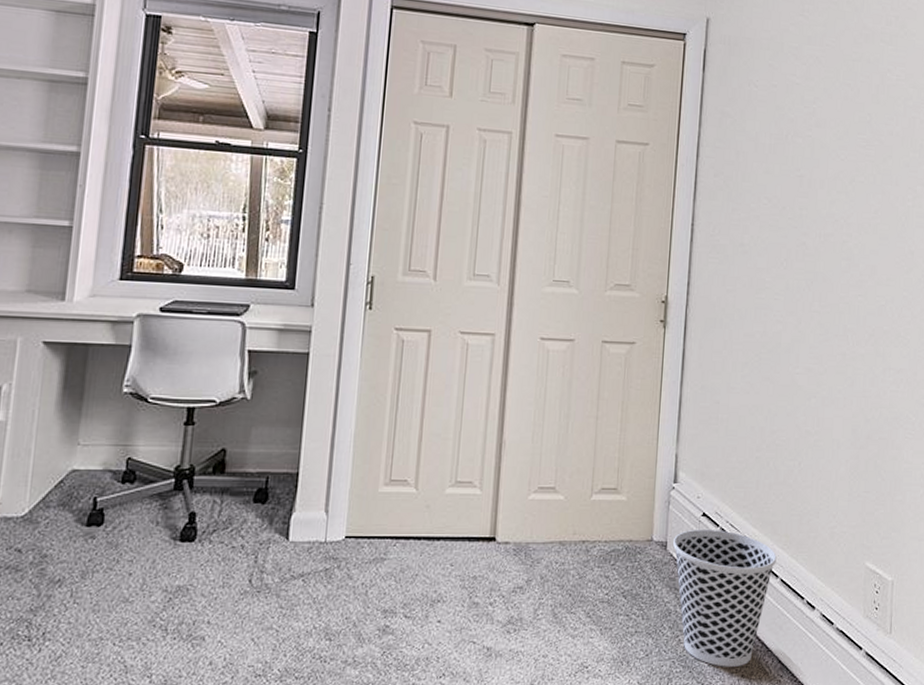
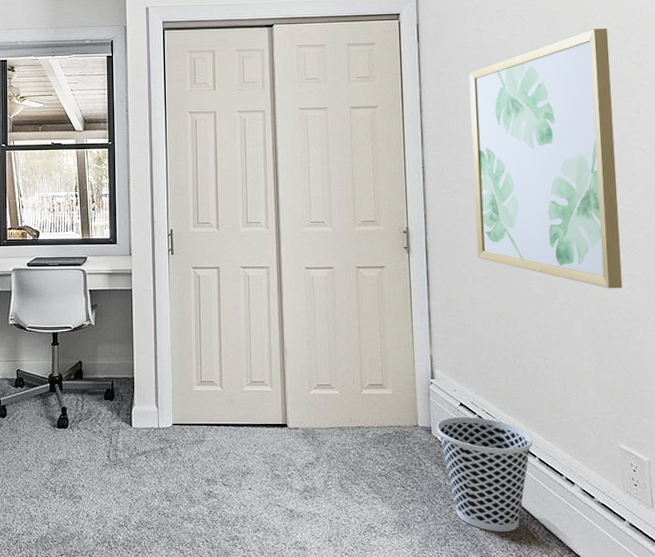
wall art: none [741,83,904,384] -> present [469,28,623,289]

